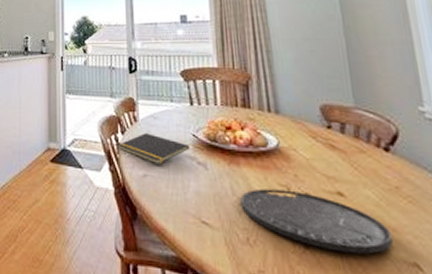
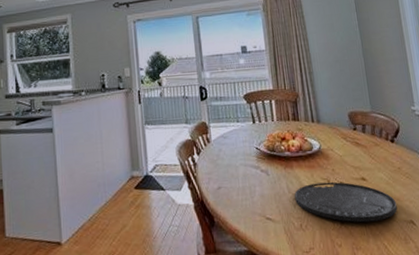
notepad: present [117,133,190,165] -> none [194,151,254,177]

